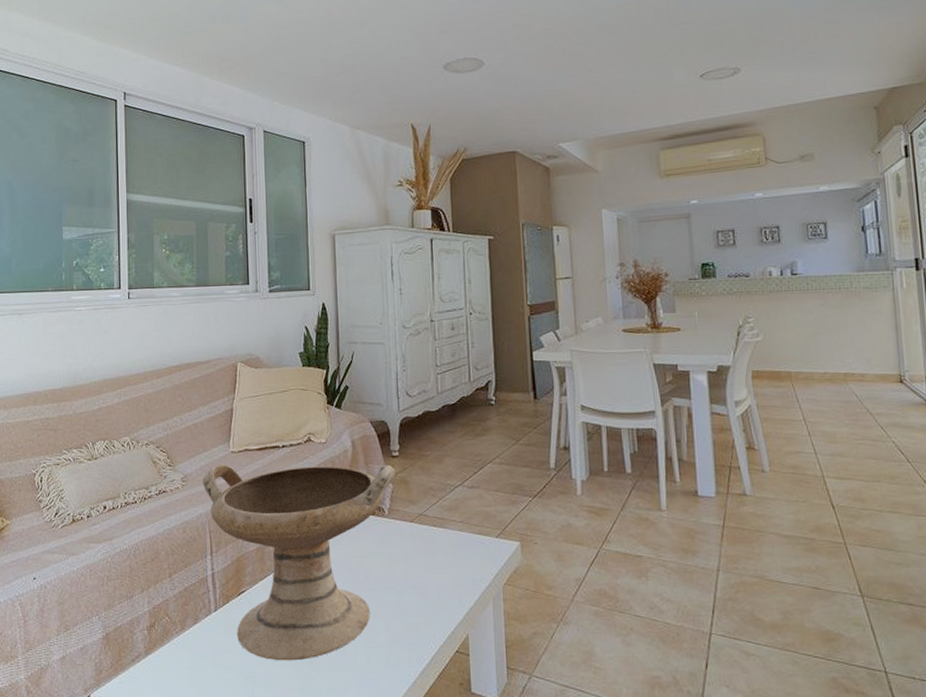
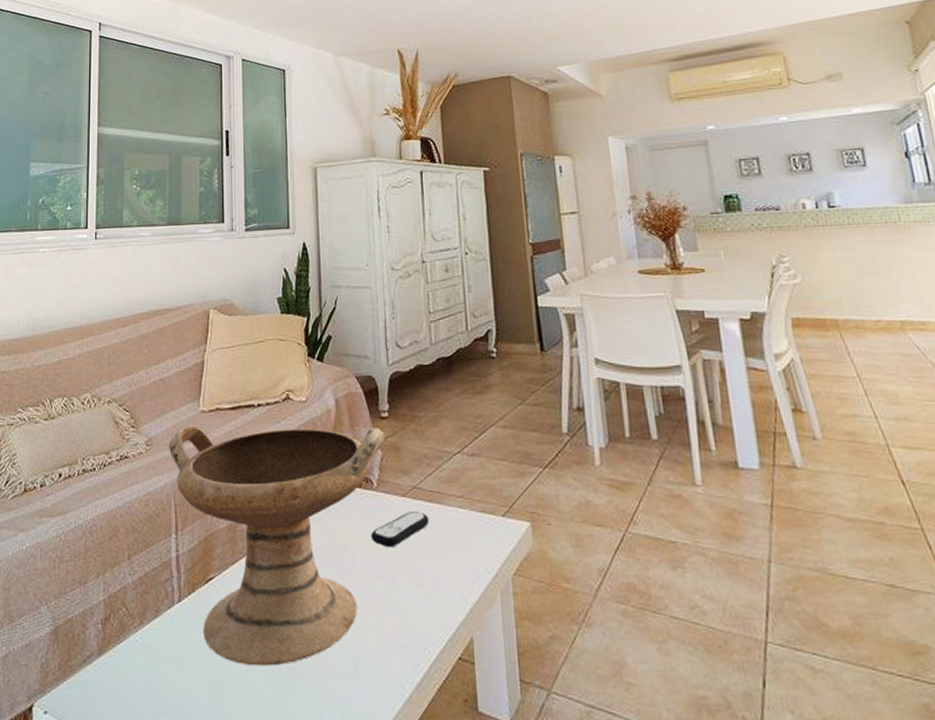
remote control: none [383,534,433,565] -> present [371,512,429,548]

